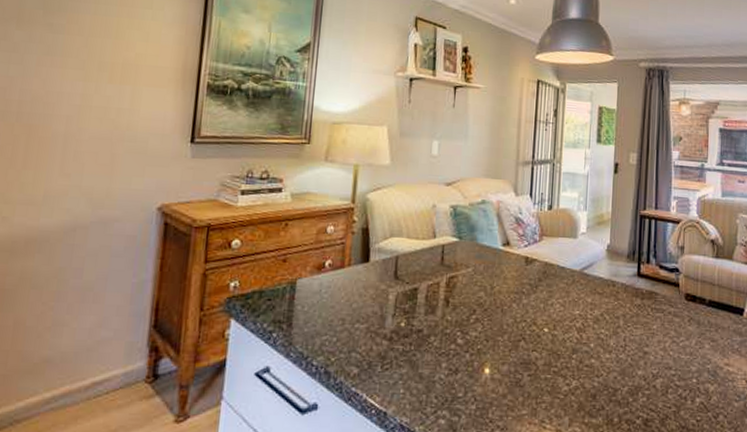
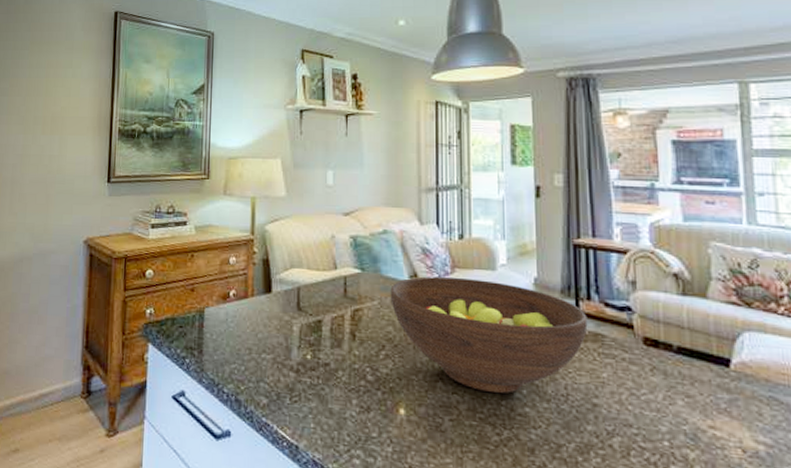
fruit bowl: none [484,244,646,348] -> present [390,276,588,393]

